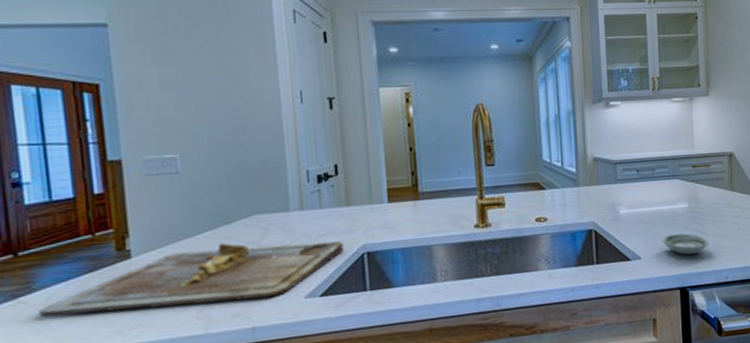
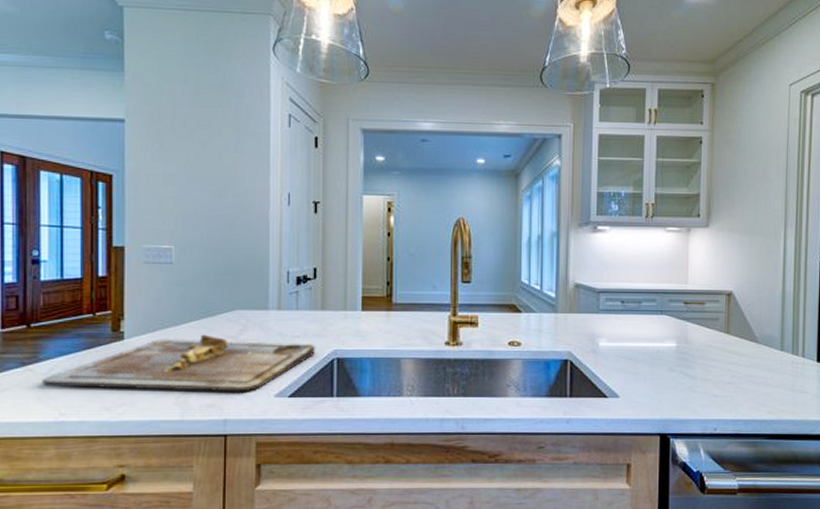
saucer: present [662,233,710,255] -> none [644,374,698,398]

